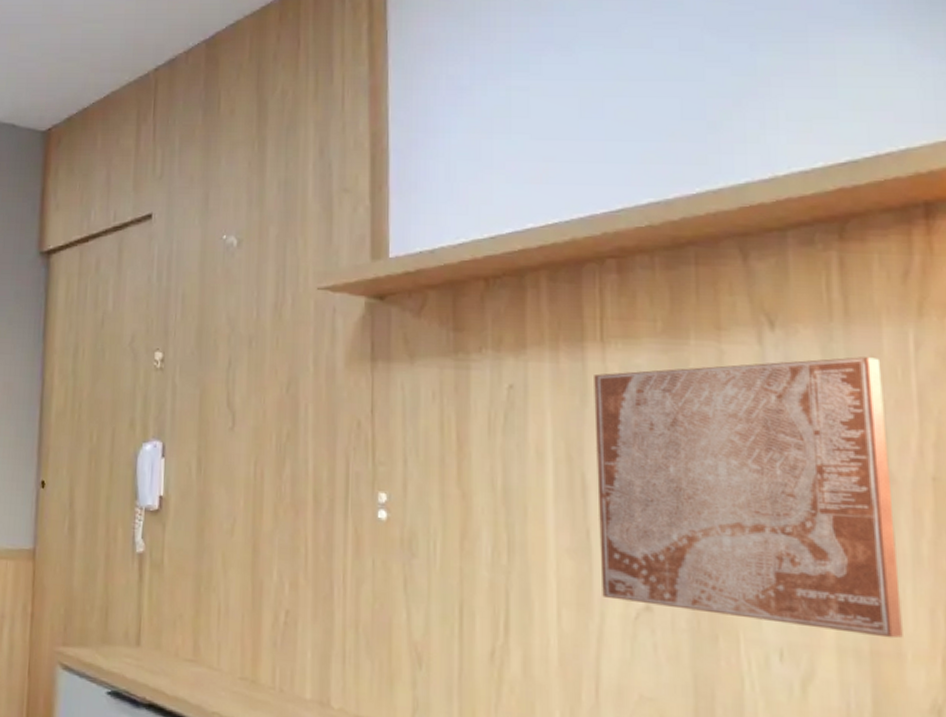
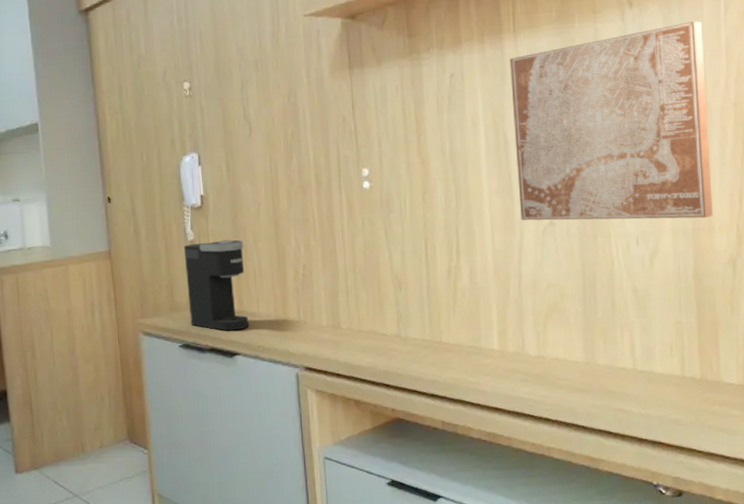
coffee maker: none [126,557,208,685] -> present [183,239,249,331]

